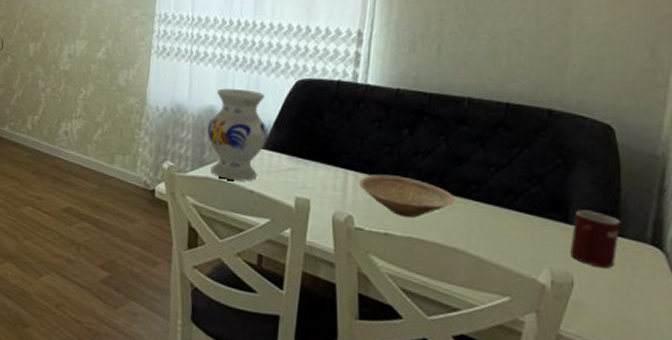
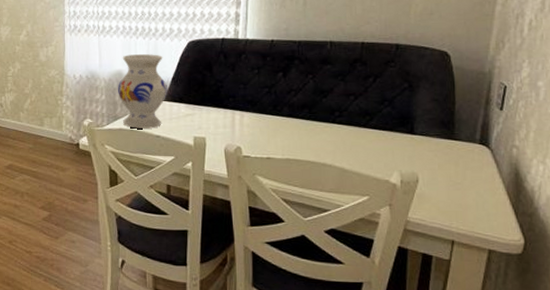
bowl: present [358,174,455,218] -> none [243,111,322,144]
mug: present [570,209,621,269] -> none [415,122,455,167]

